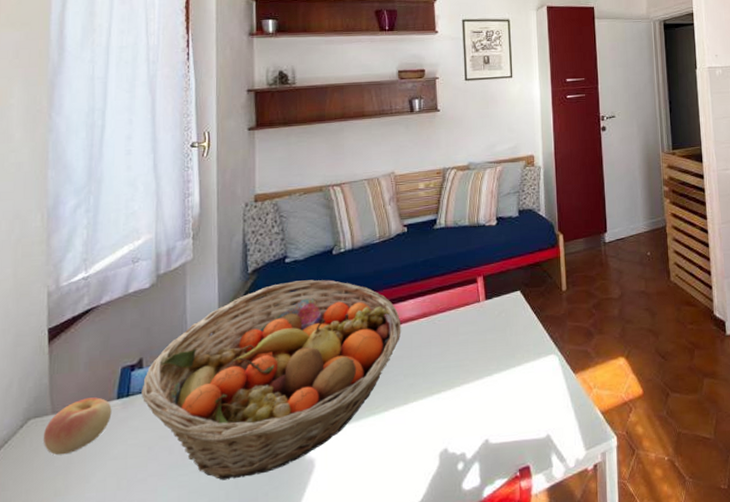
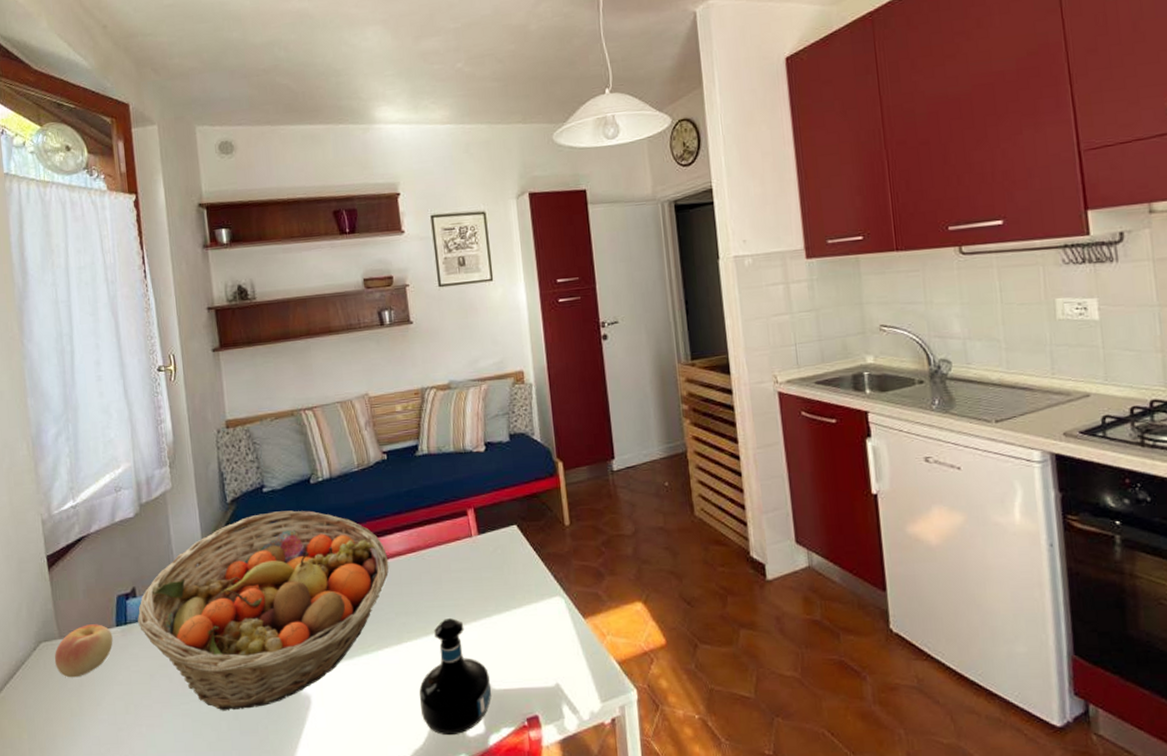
tequila bottle: none [421,378,488,491] -> present [419,618,491,736]

